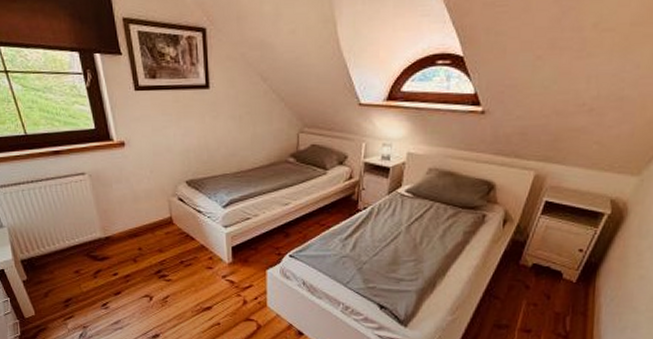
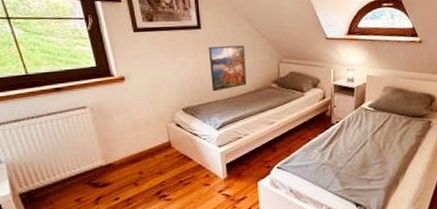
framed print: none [218,110,259,164] -> present [209,45,247,92]

